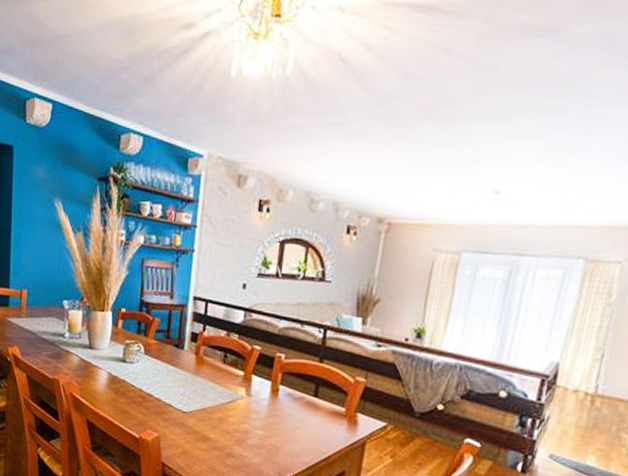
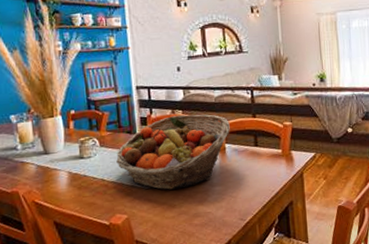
fruit basket: none [158,338,290,422] -> present [116,114,230,190]

